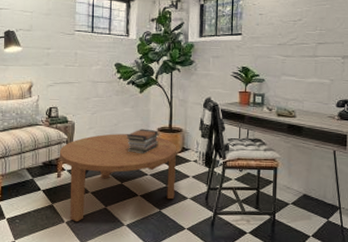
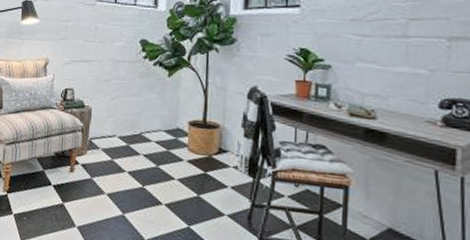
coffee table: present [59,134,177,222] -> none [73,124,213,229]
book stack: present [126,129,159,154] -> none [150,120,190,153]

